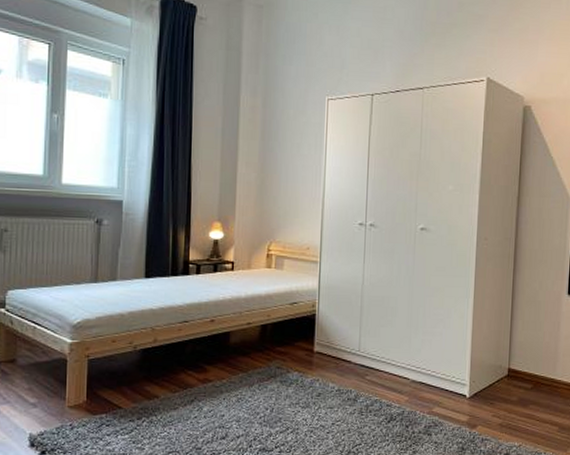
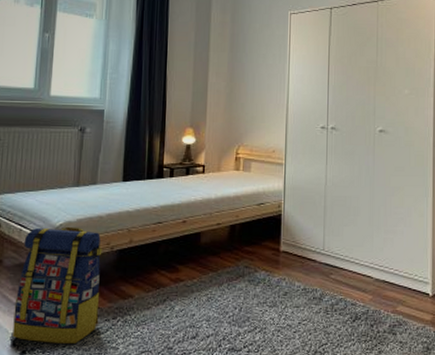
backpack: none [31,324,125,444] -> present [12,226,103,344]

